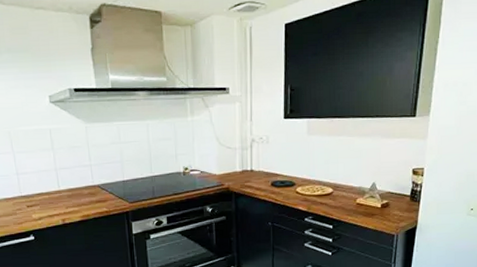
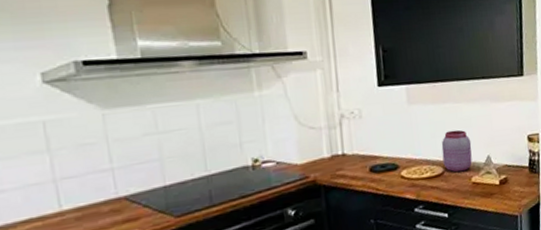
jar: none [333,159,360,194] -> present [441,129,472,173]

